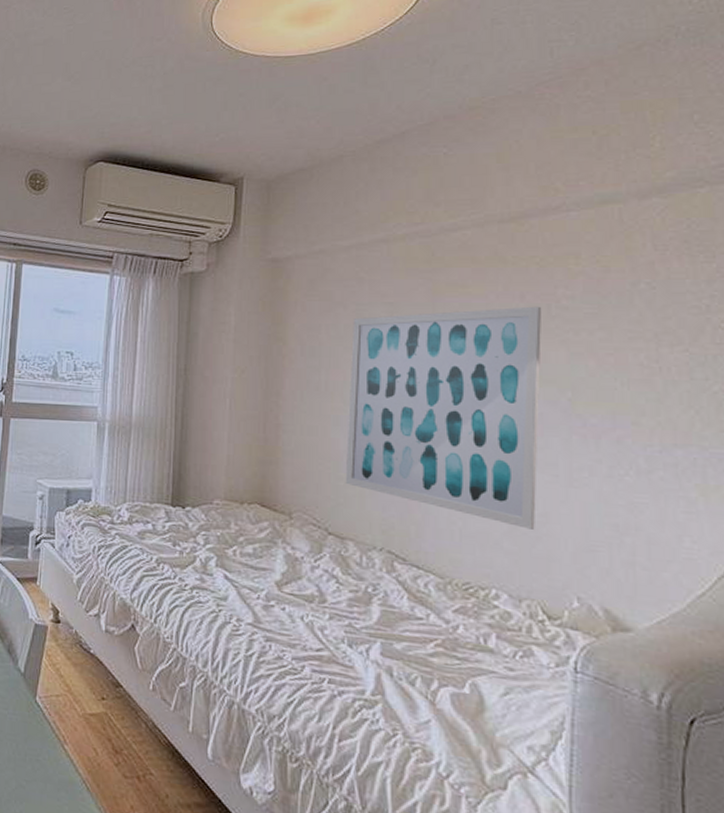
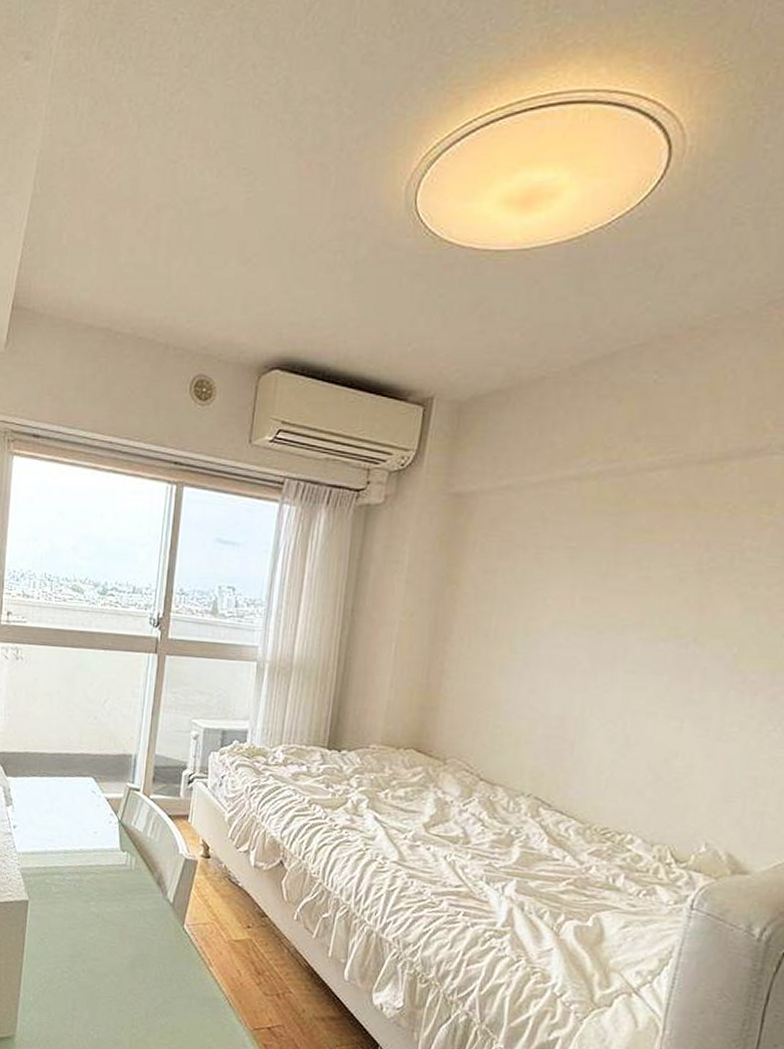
wall art: present [345,306,542,530] -> none [502,557,726,780]

